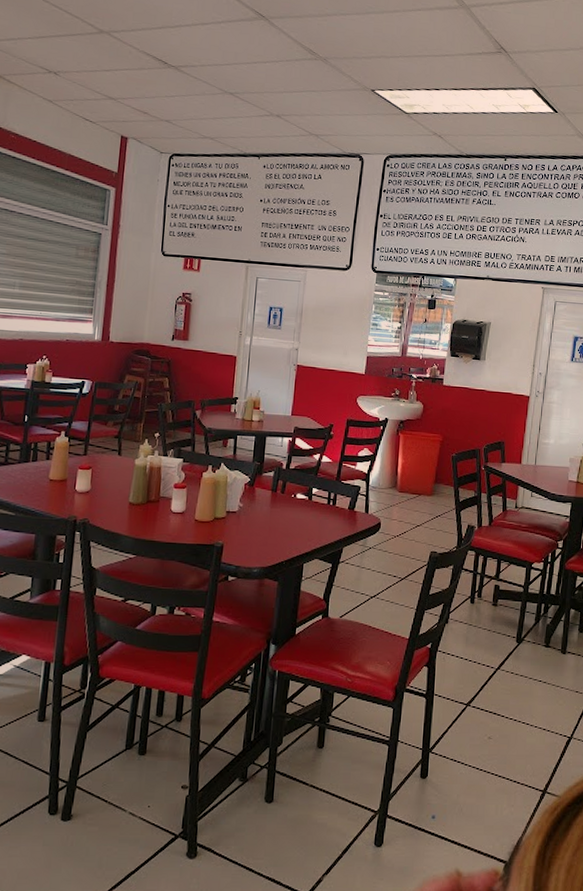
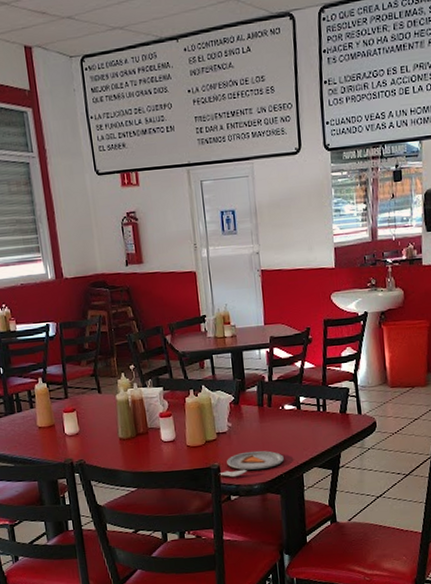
dinner plate: none [221,534,288,558] -> present [219,450,284,478]

